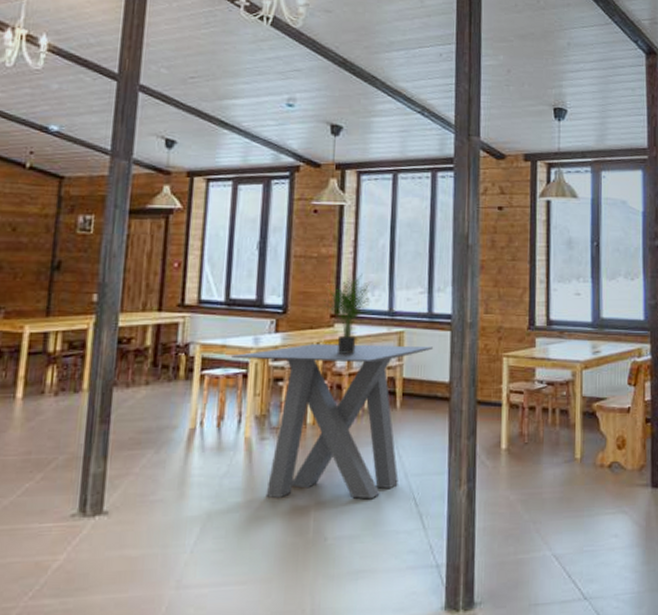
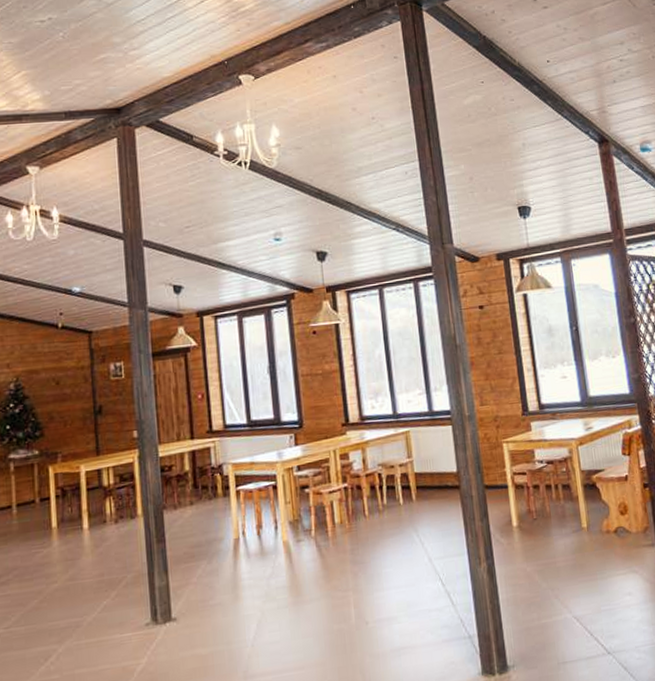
dining table: present [232,344,433,500] -> none [260,441,438,592]
potted plant: present [323,274,372,354] -> none [333,384,375,458]

